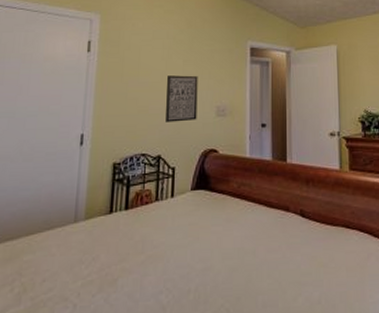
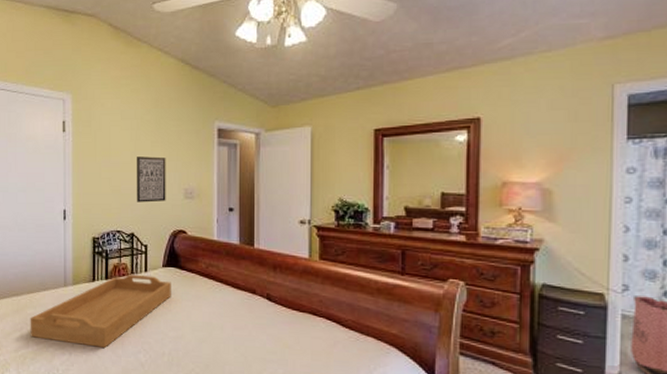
serving tray: none [23,201,200,293] -> present [30,274,171,348]

